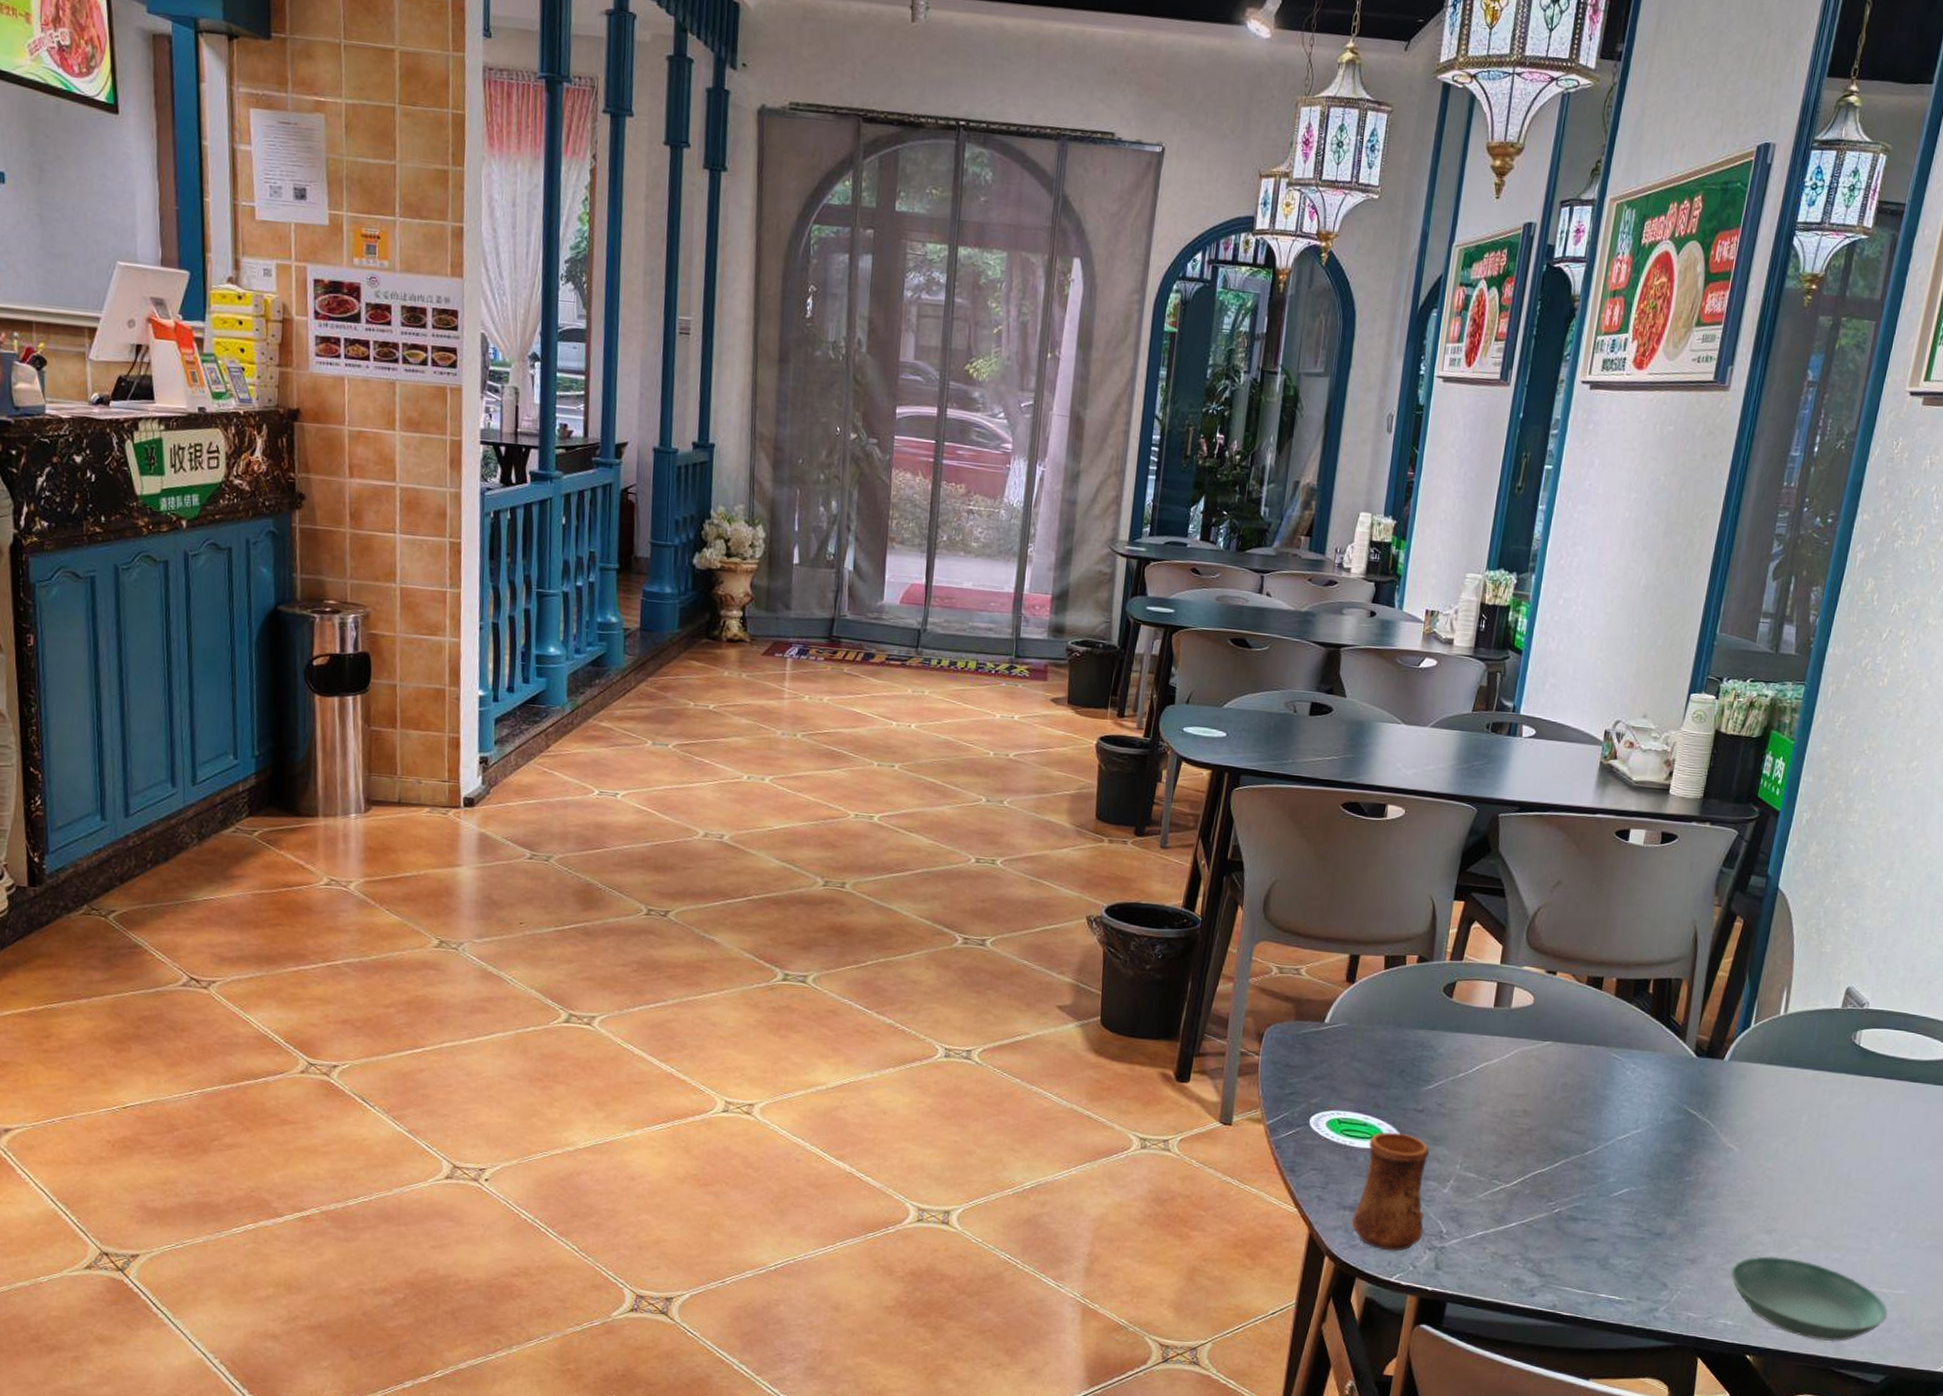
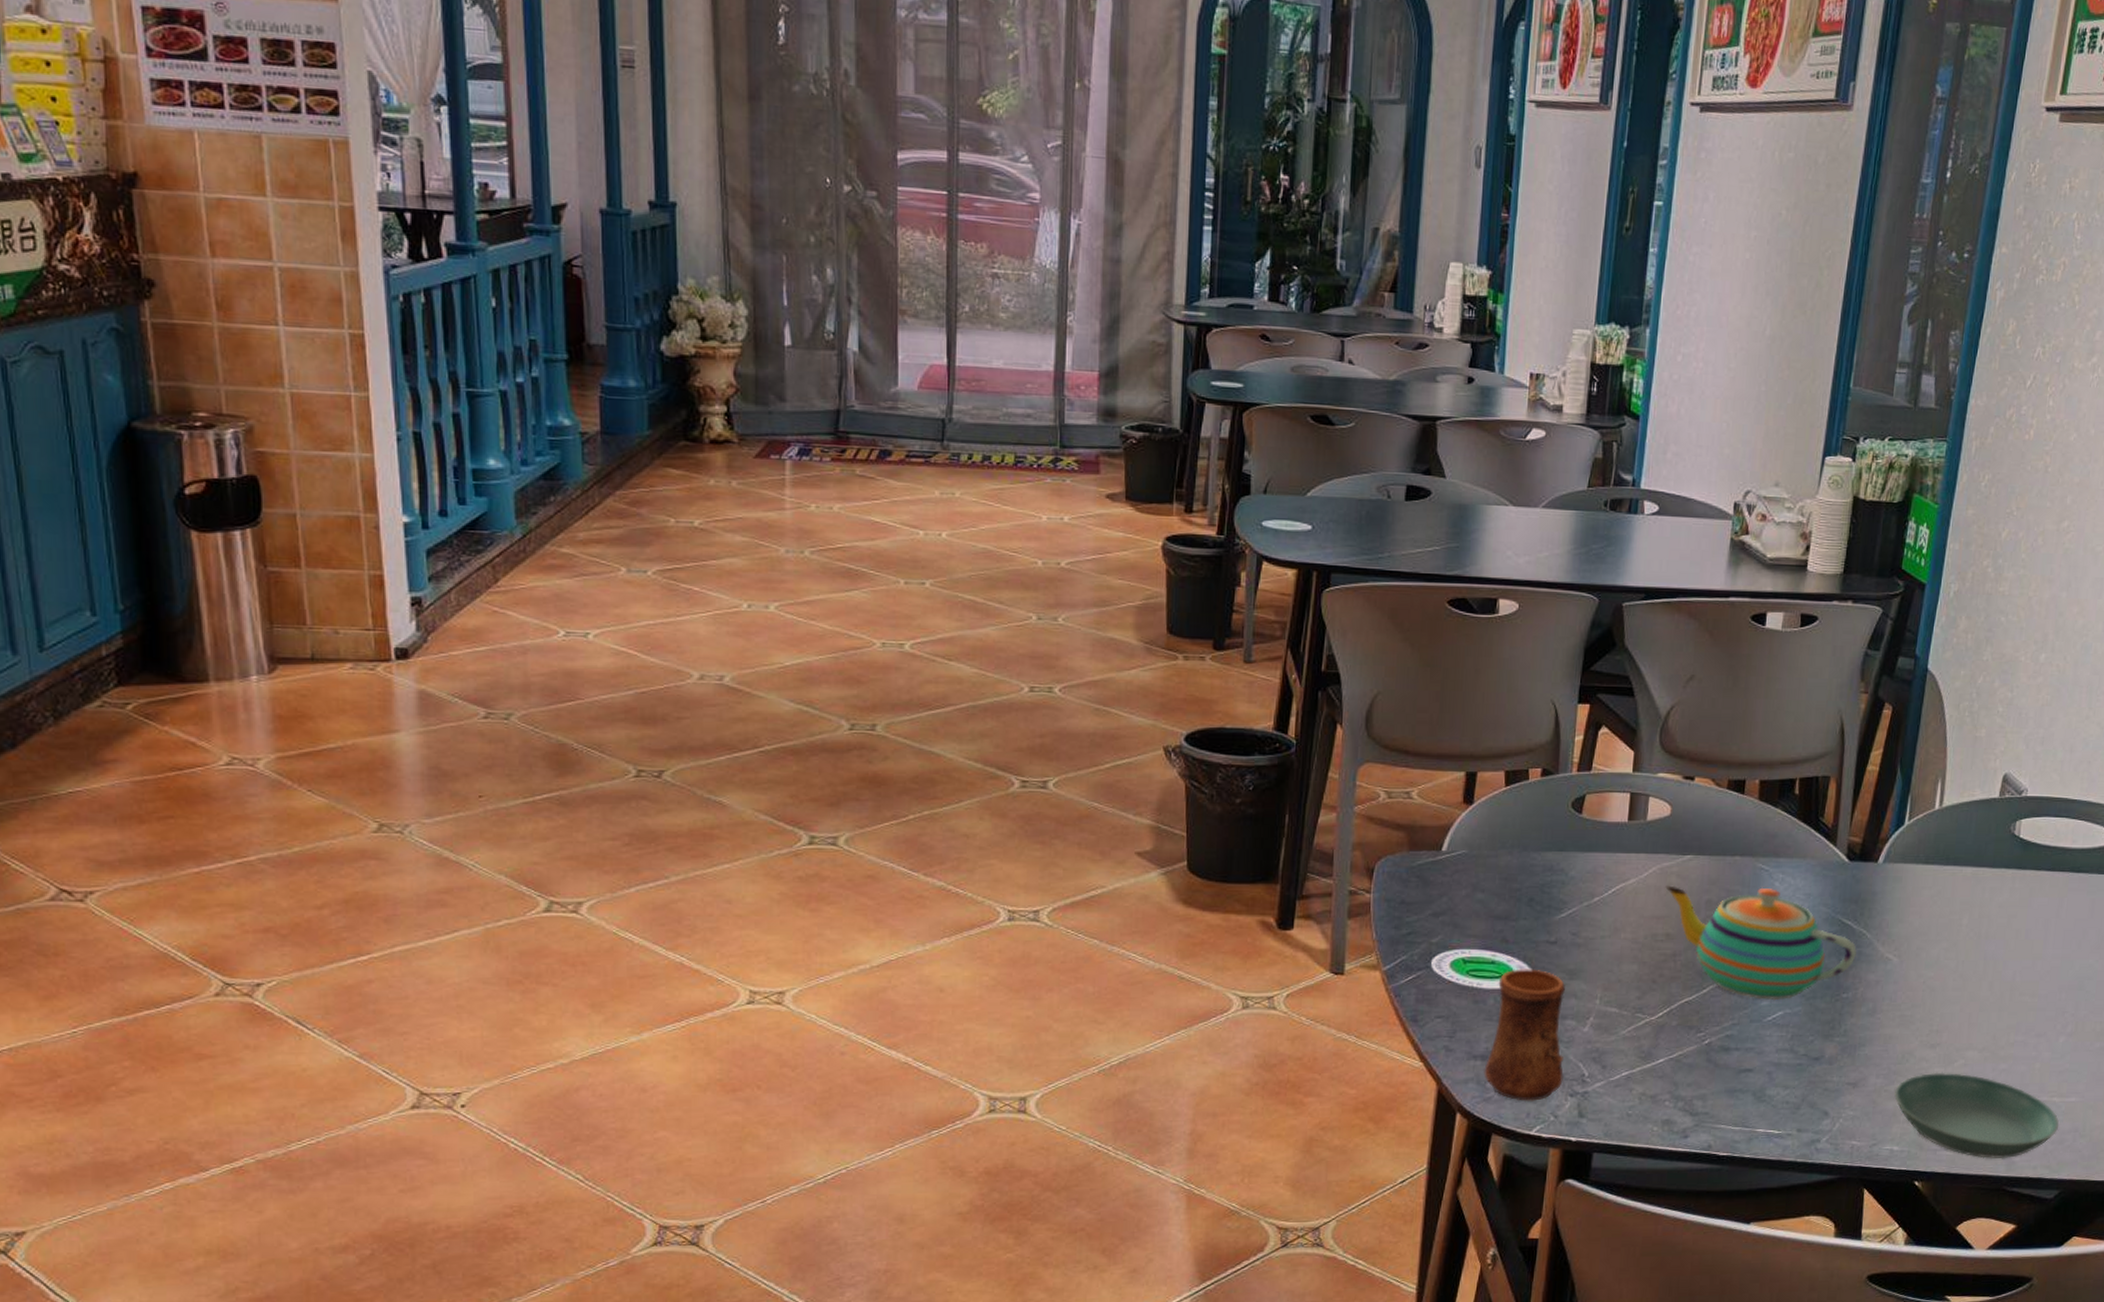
teapot: none [1525,1067,1700,1179] -> present [1665,885,1857,1001]

